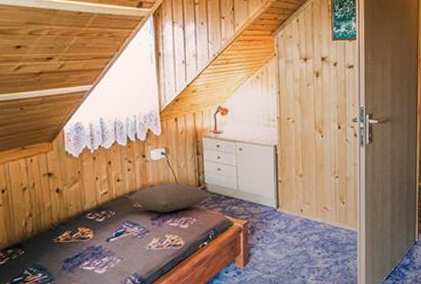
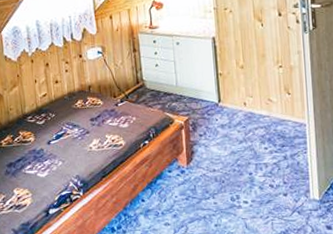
pillow: present [128,183,212,213] -> none [67,82,150,113]

